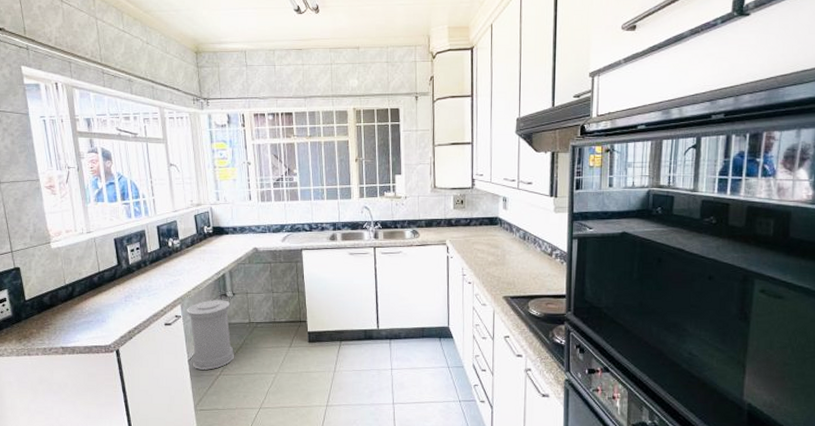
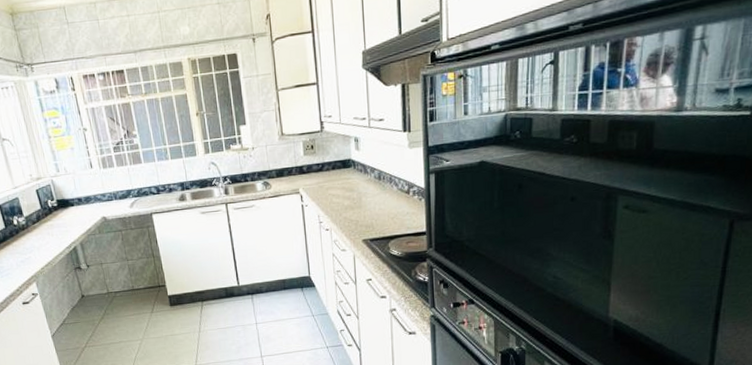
trash can: present [187,300,235,370] -> none [42,273,98,344]

